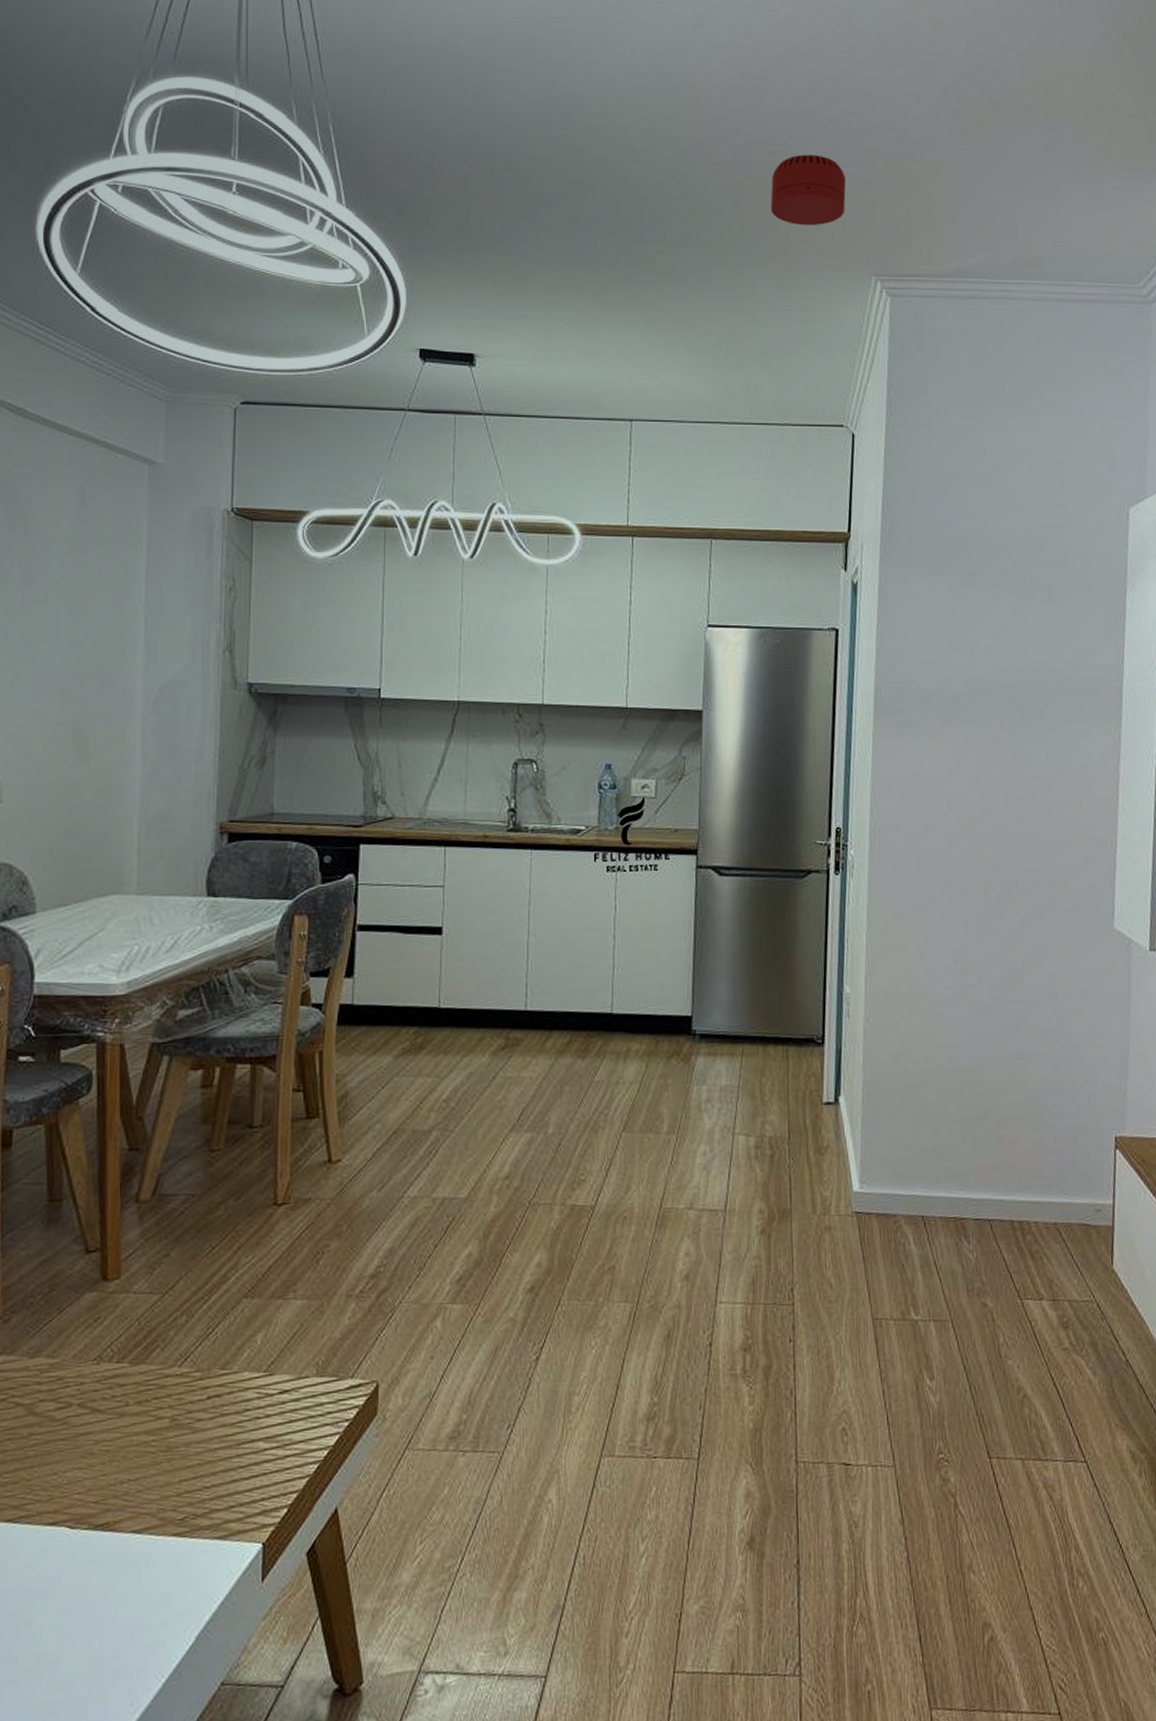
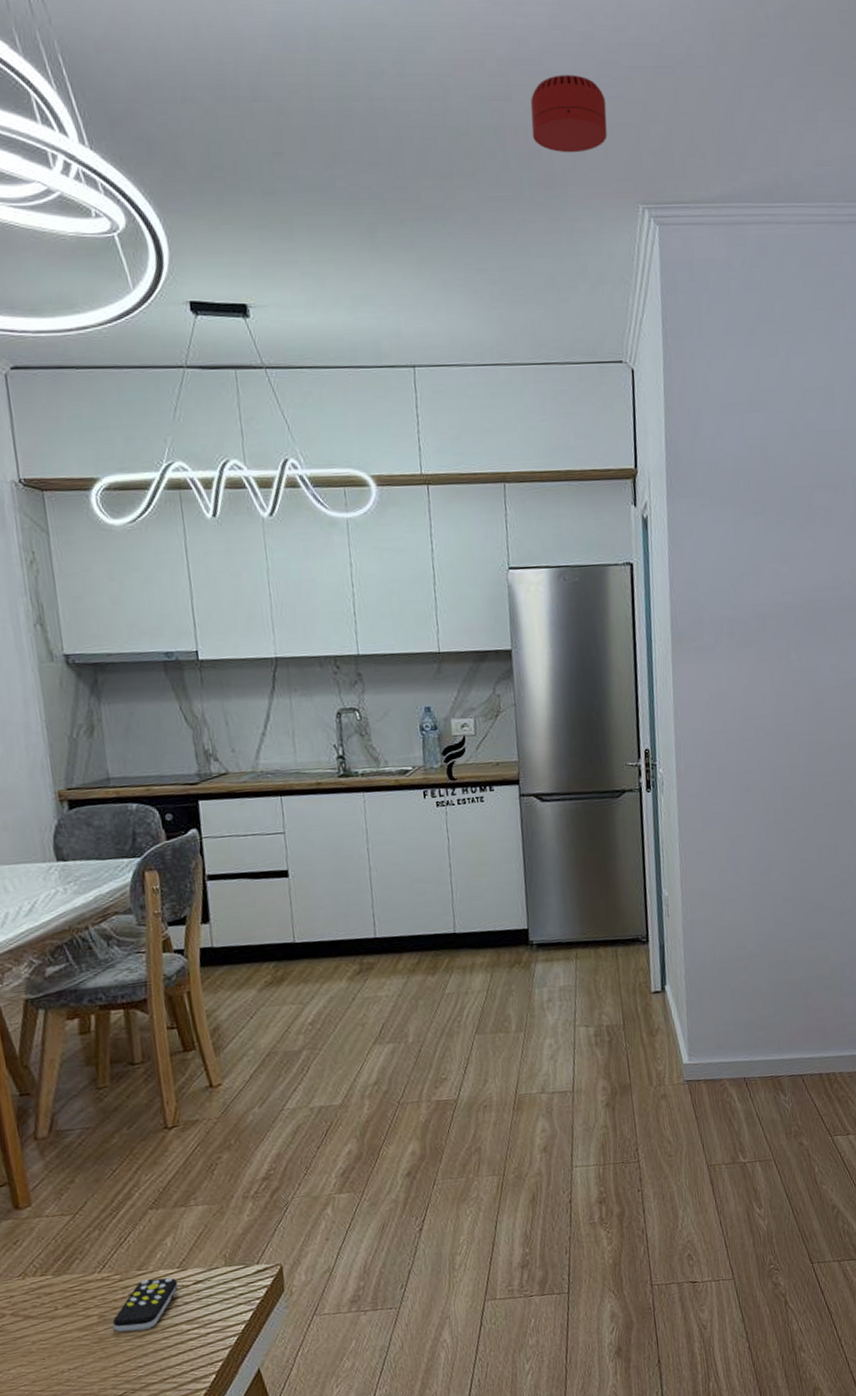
remote control: none [184,1381,262,1443] -> present [112,1277,179,1332]

